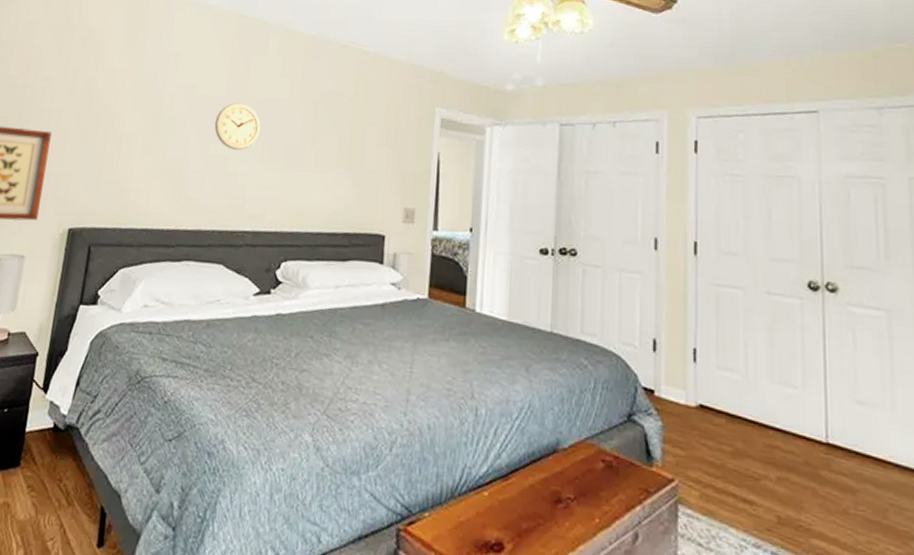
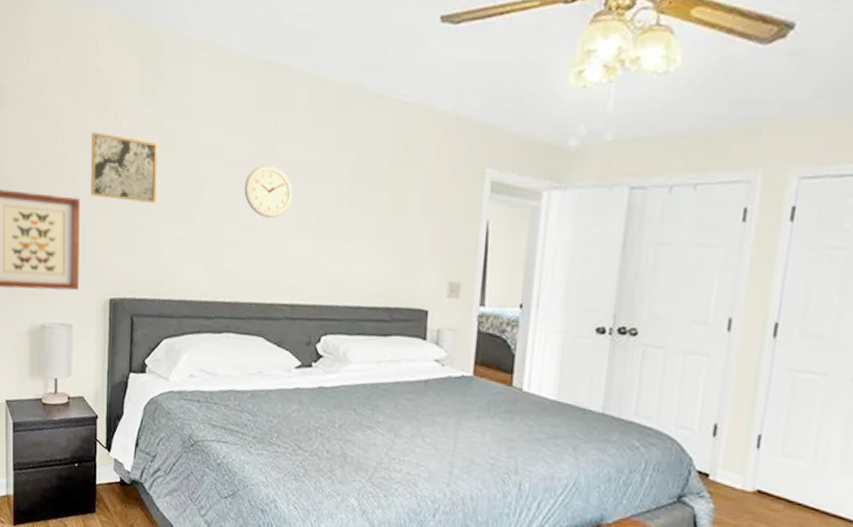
wall art: none [63,71,136,136] -> present [90,131,158,203]

